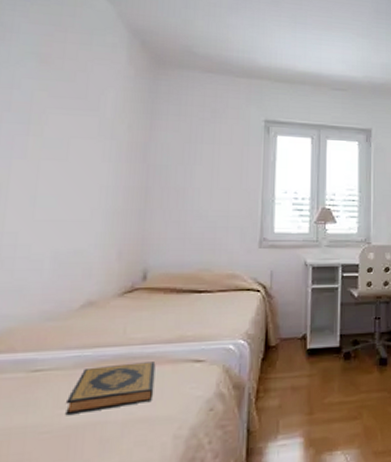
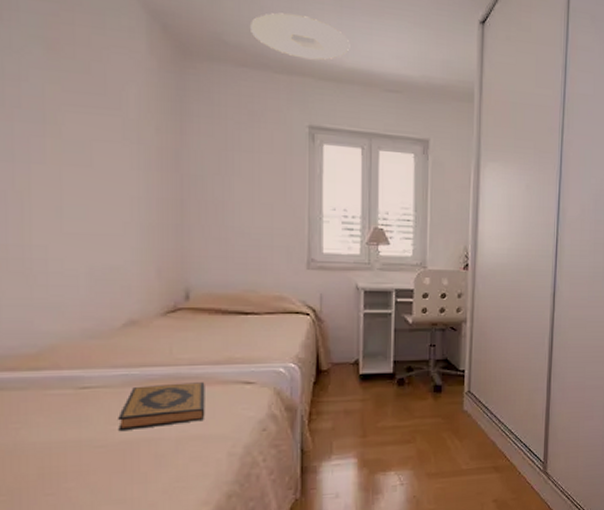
ceiling light: none [217,29,303,66] -> present [251,12,350,60]

